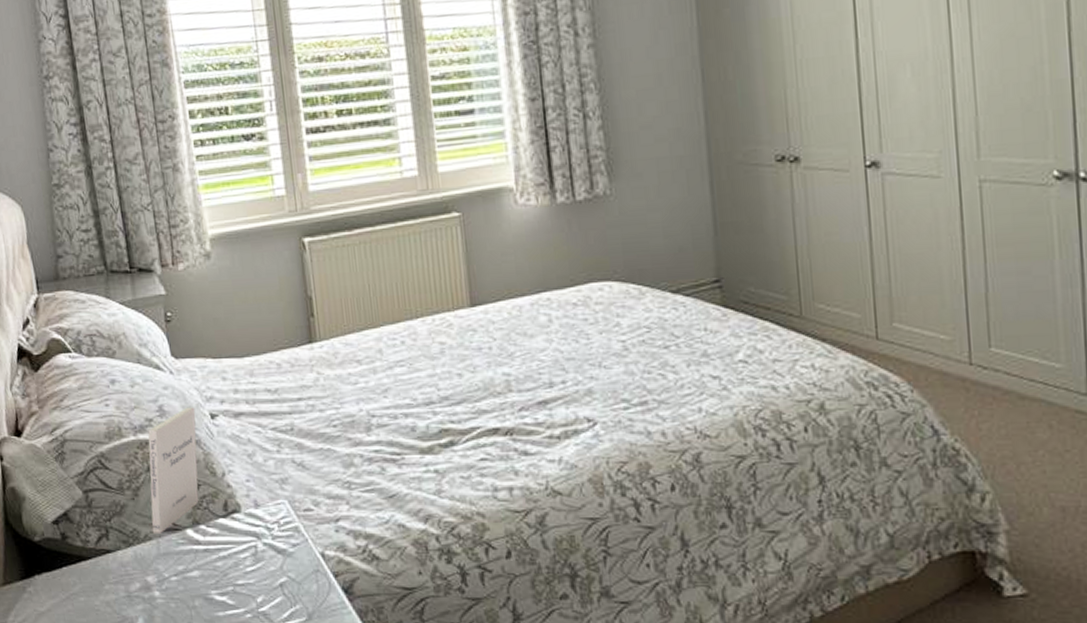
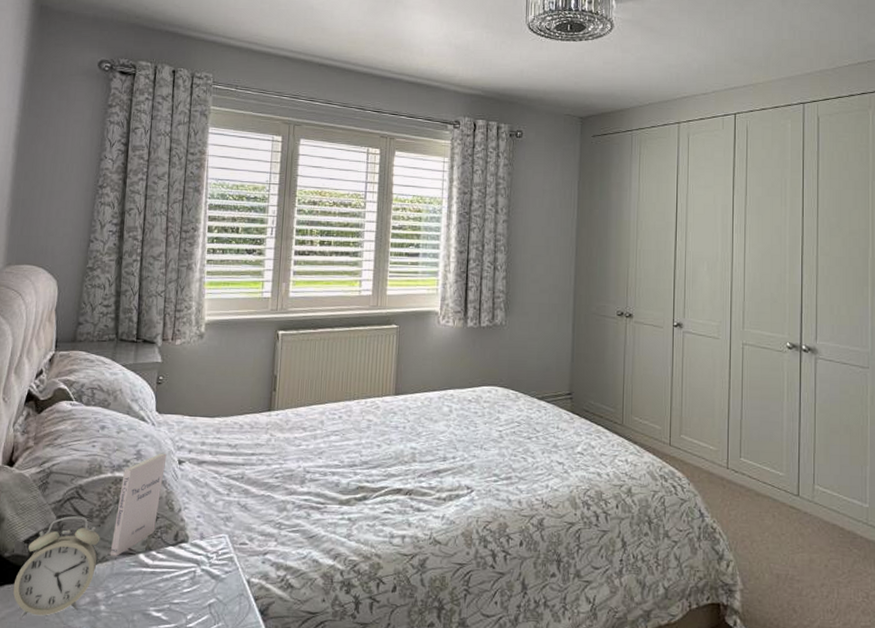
alarm clock: none [51,490,140,610] -> present [13,516,101,619]

